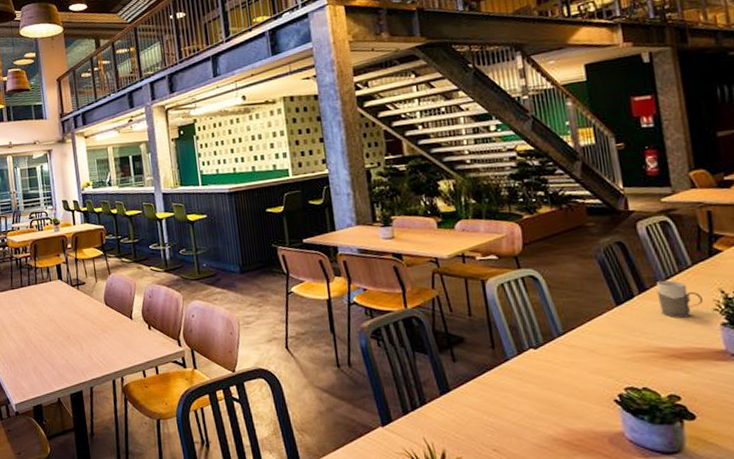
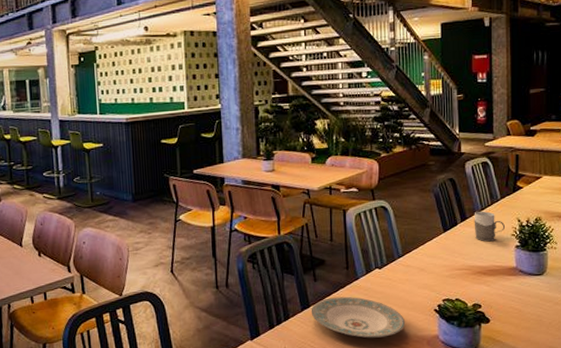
plate: none [451,380,577,431] -> present [311,296,406,338]

